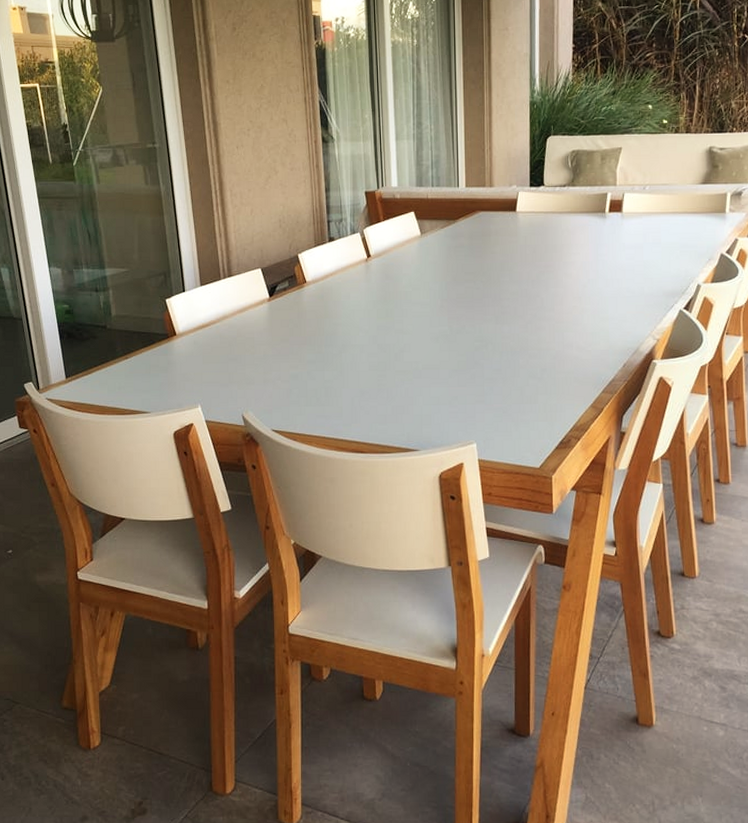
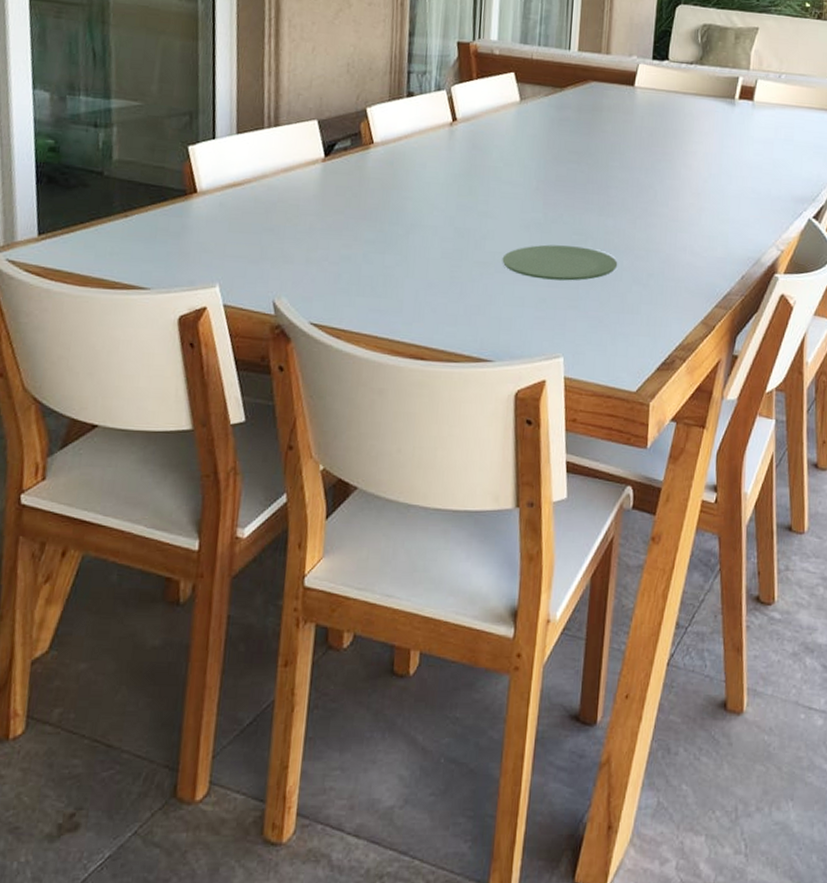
plate: none [418,351,515,381] -> present [502,244,618,281]

